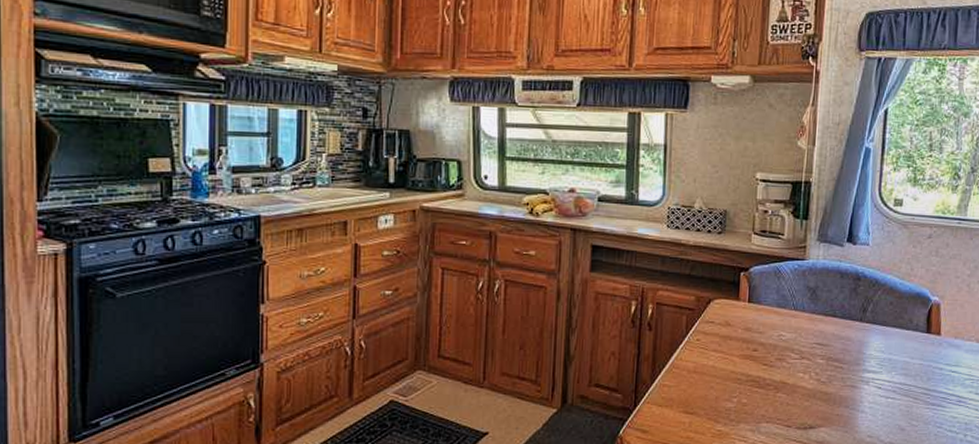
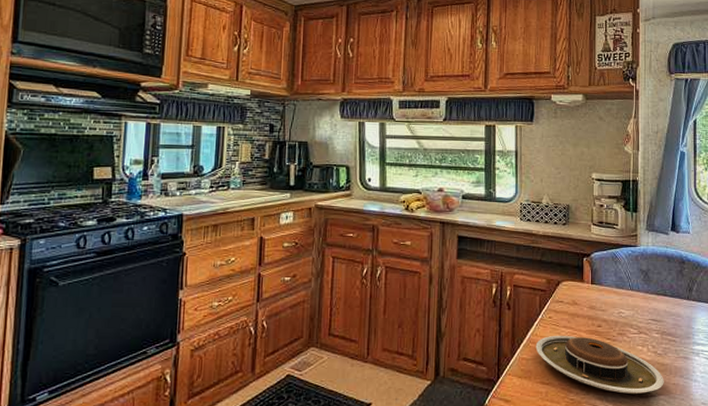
plate: none [679,359,827,426] -> present [535,335,664,395]

